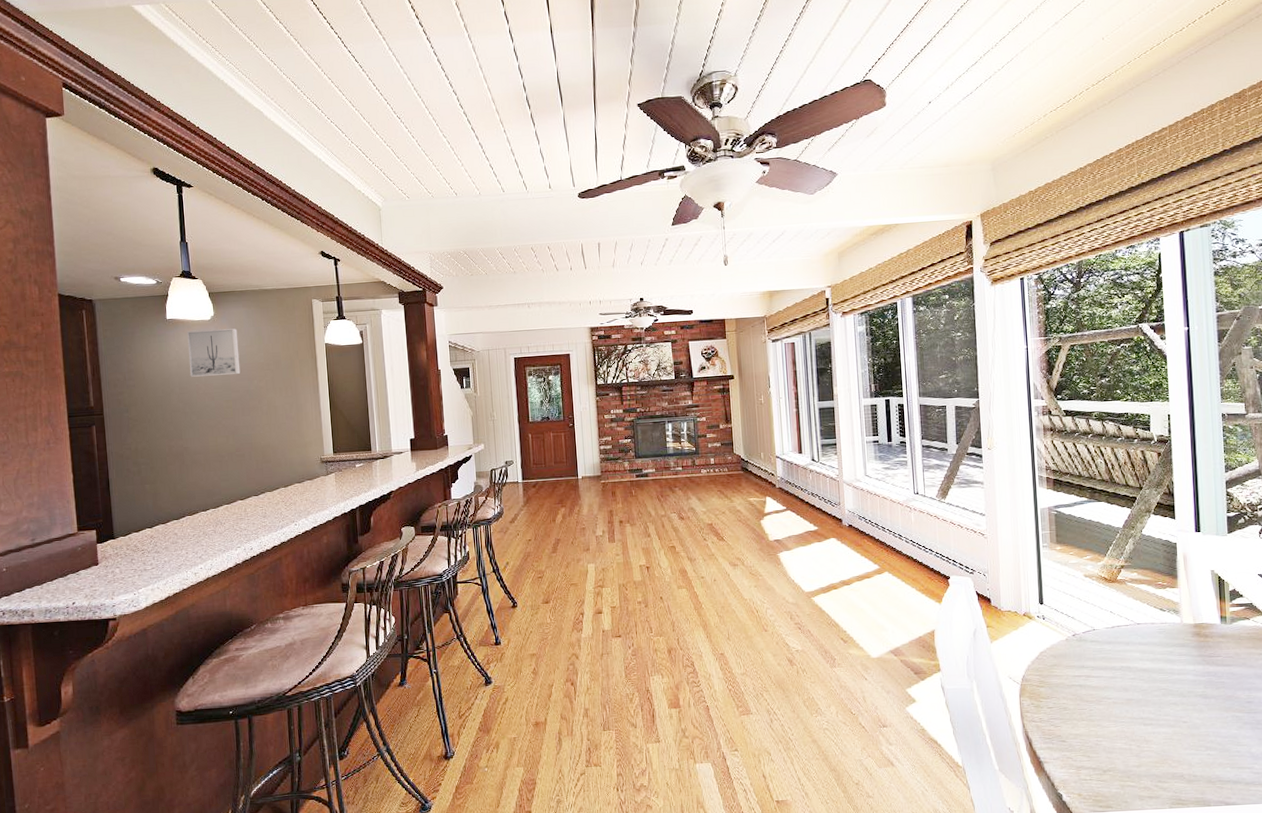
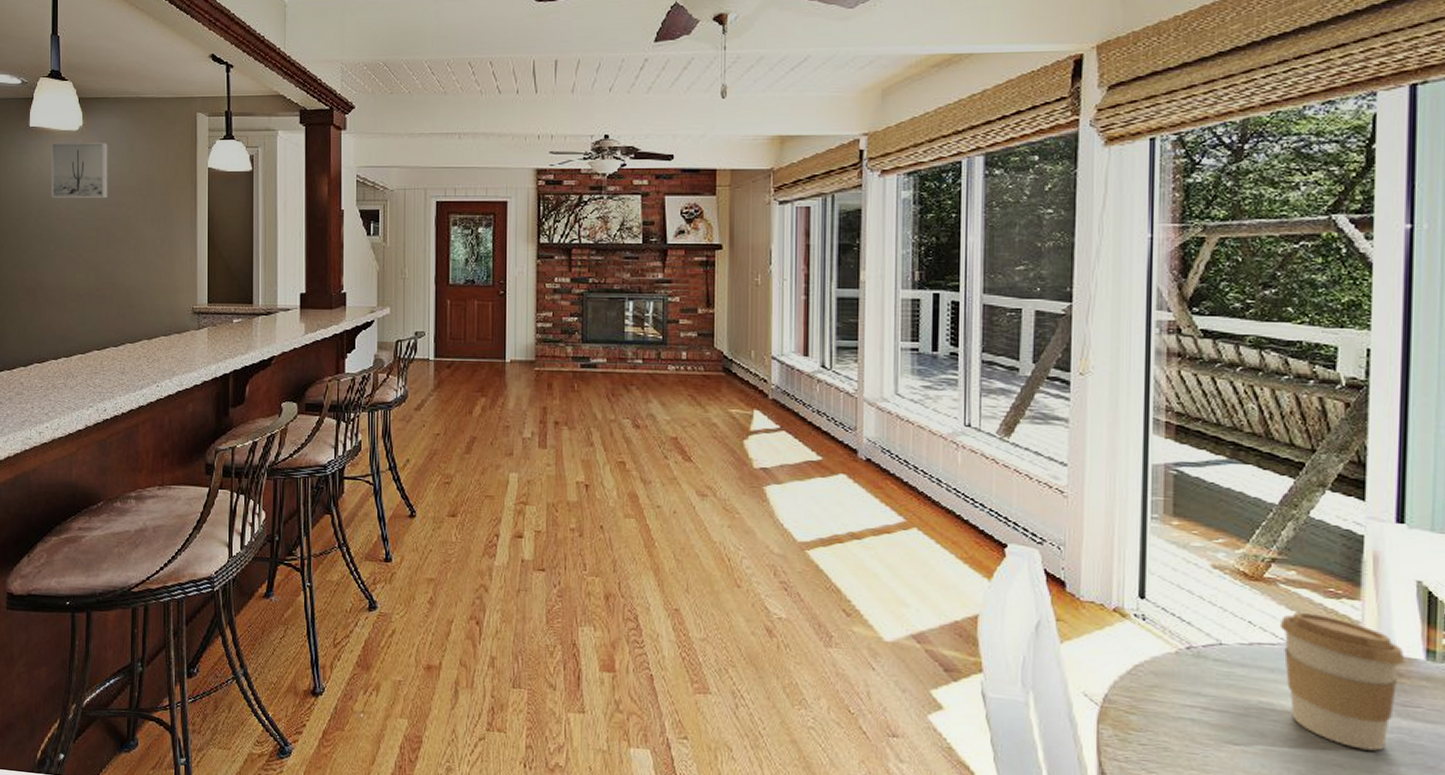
coffee cup: none [1129,600,1208,691] -> present [1279,611,1405,751]

